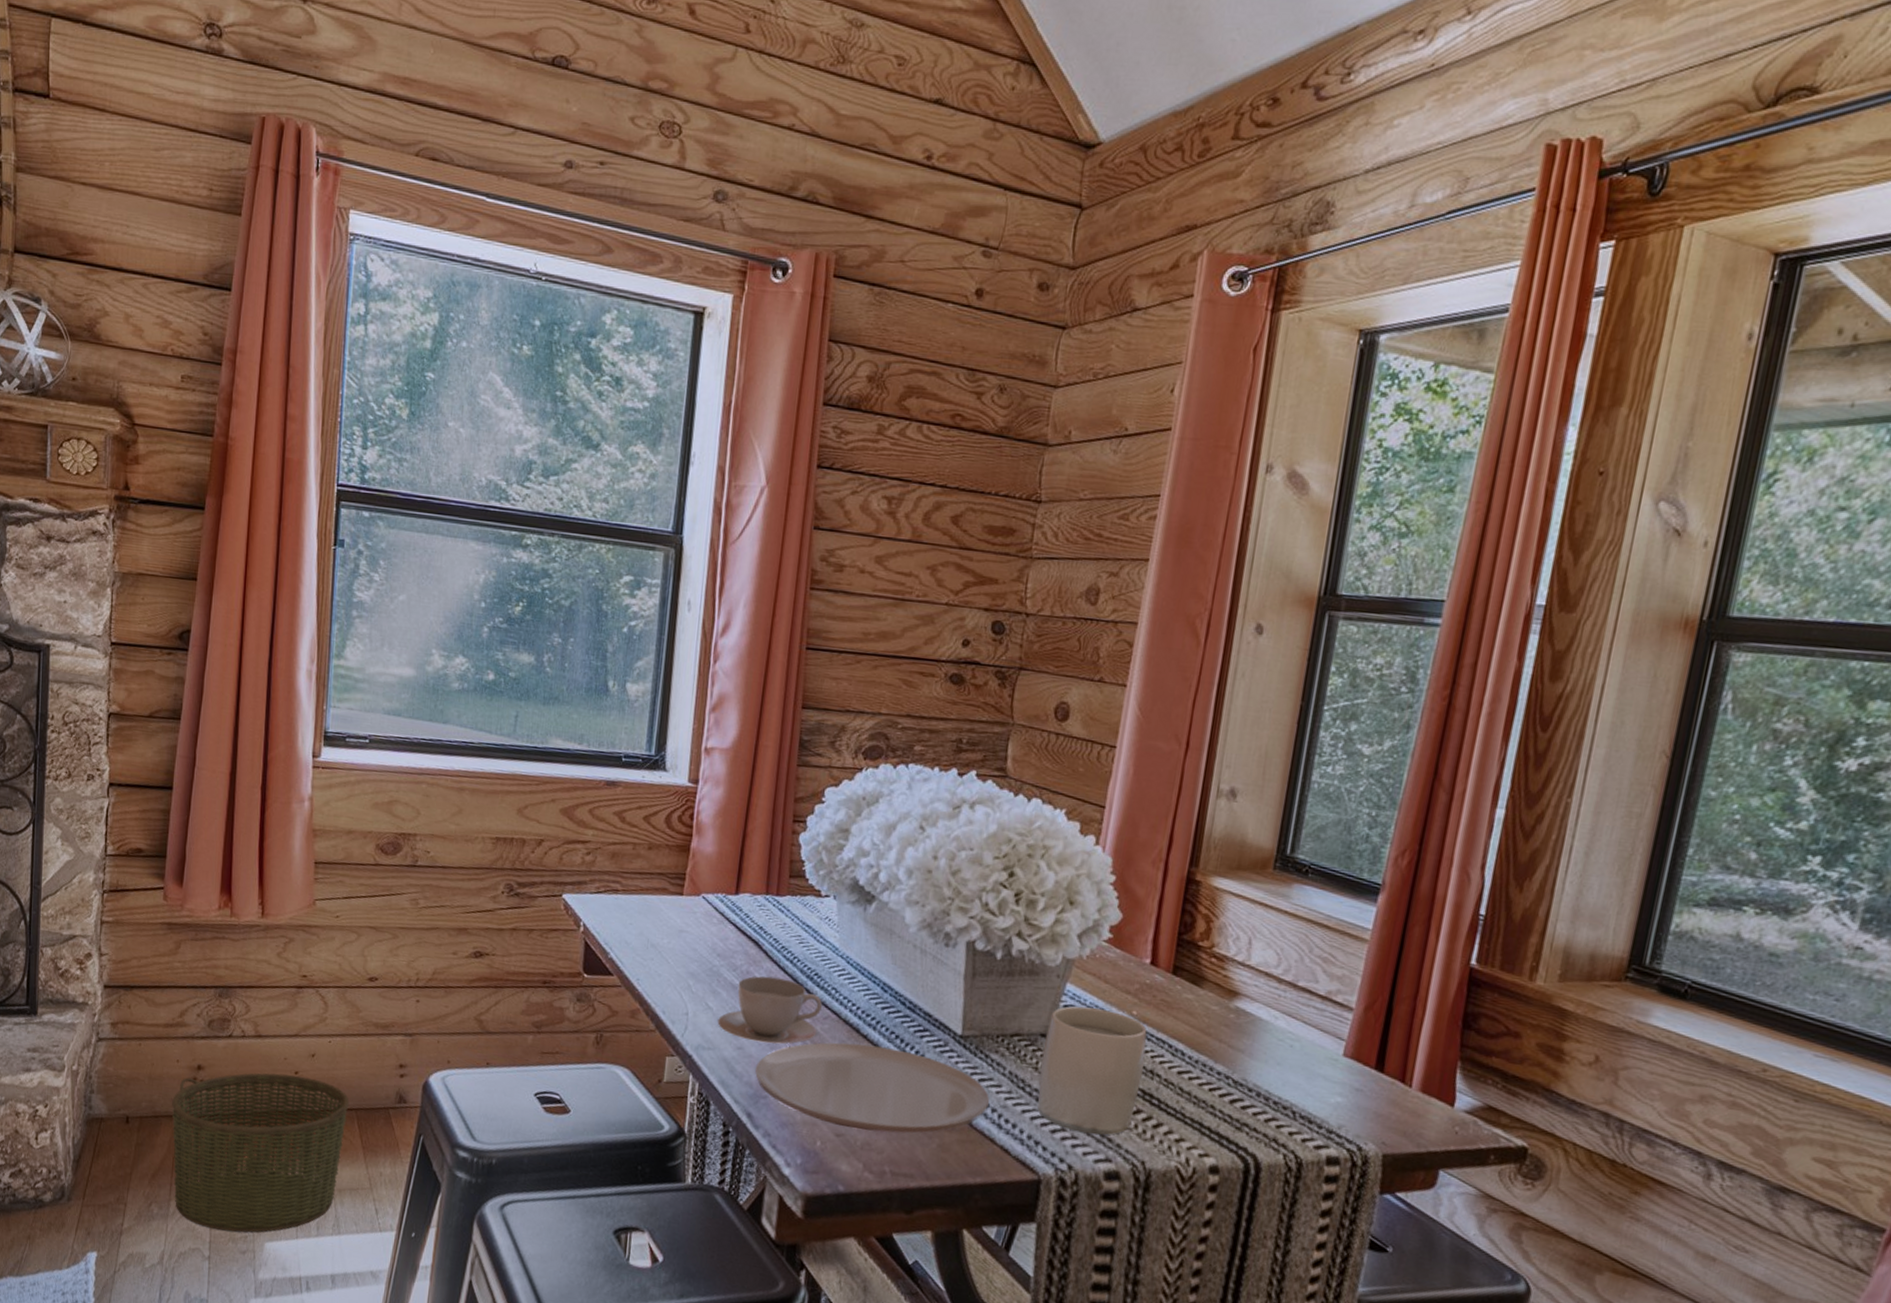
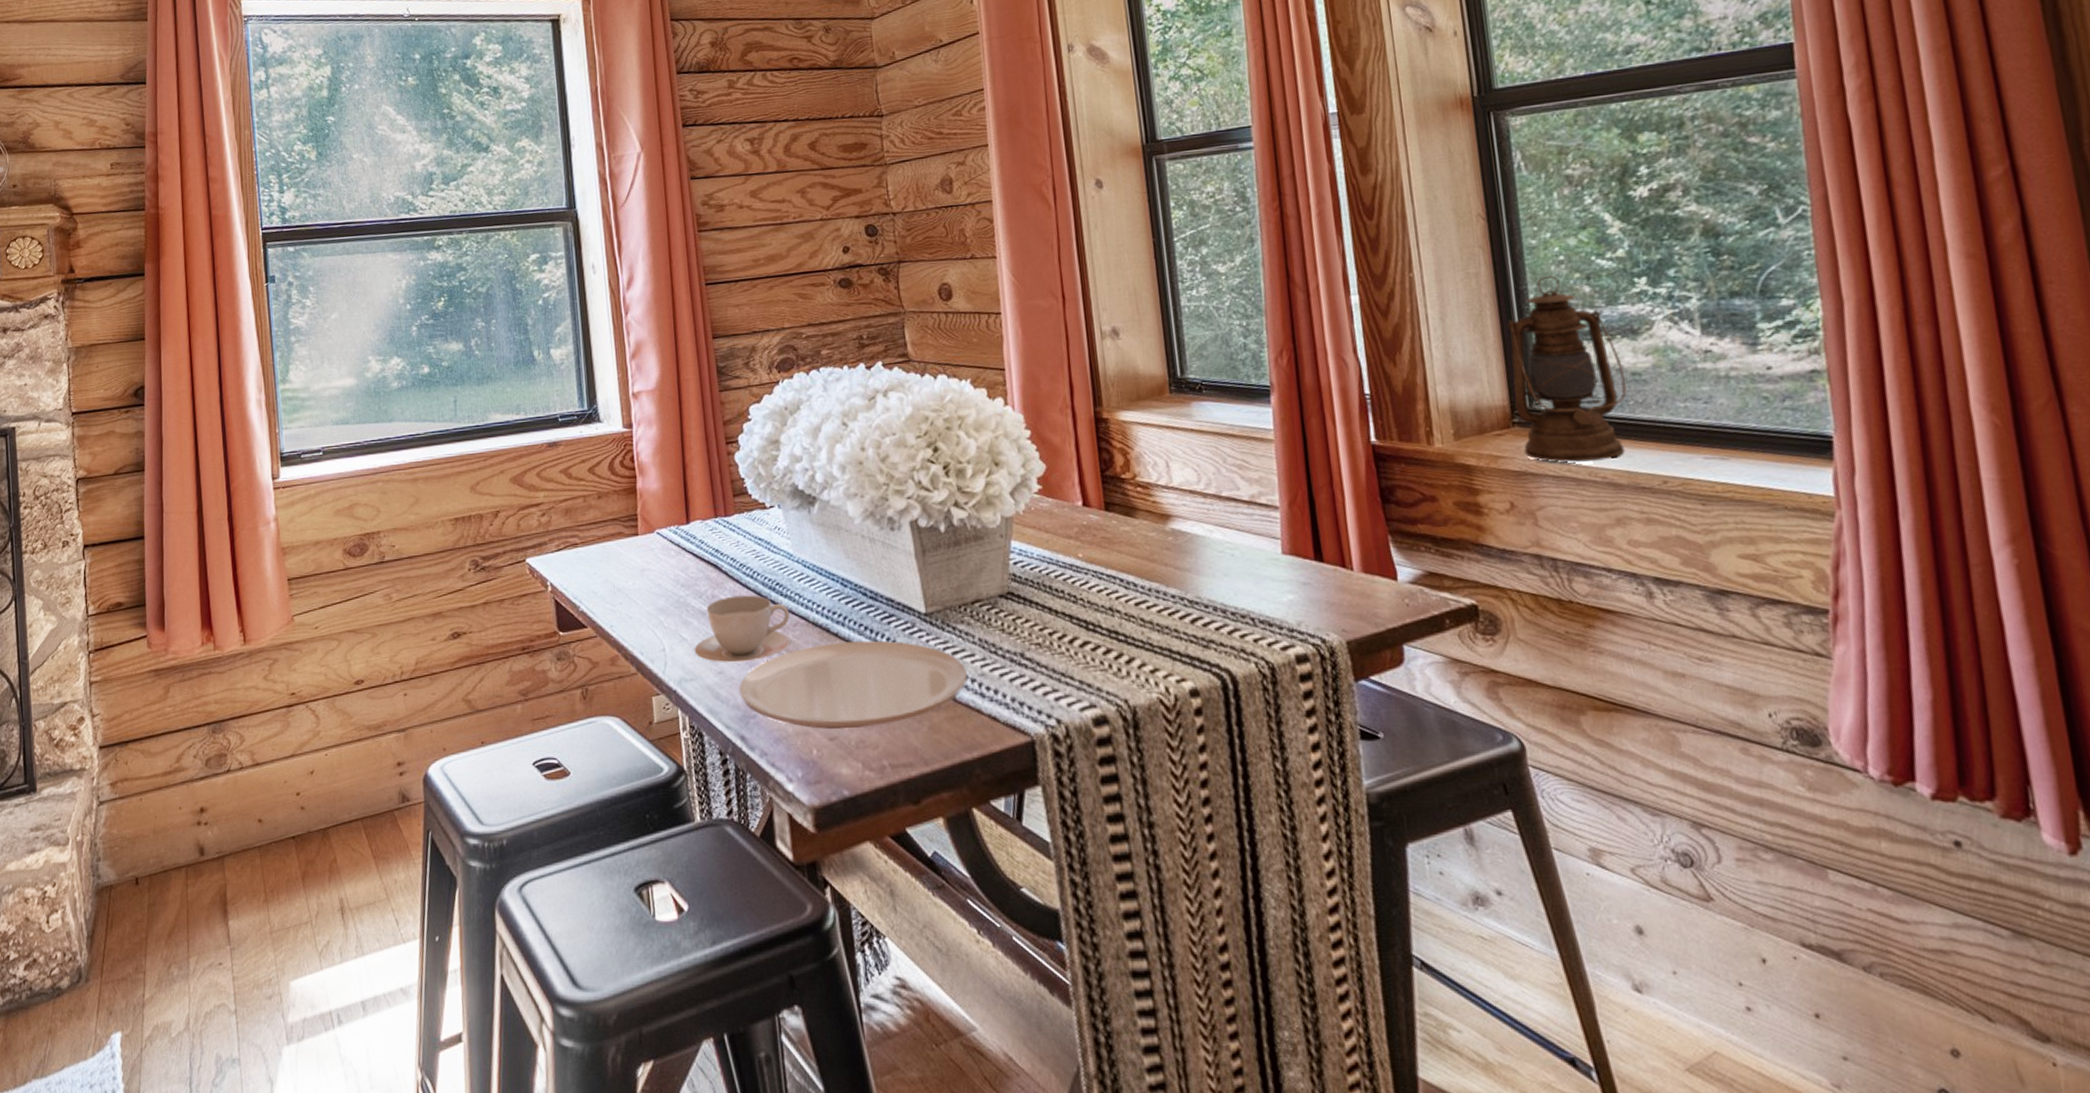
basket: present [172,1073,350,1233] -> none [179,796,354,979]
mug: present [1037,1006,1147,1135] -> none [1003,558,1105,684]
lantern: none [1627,832,1763,1035] -> present [1507,275,1627,463]

